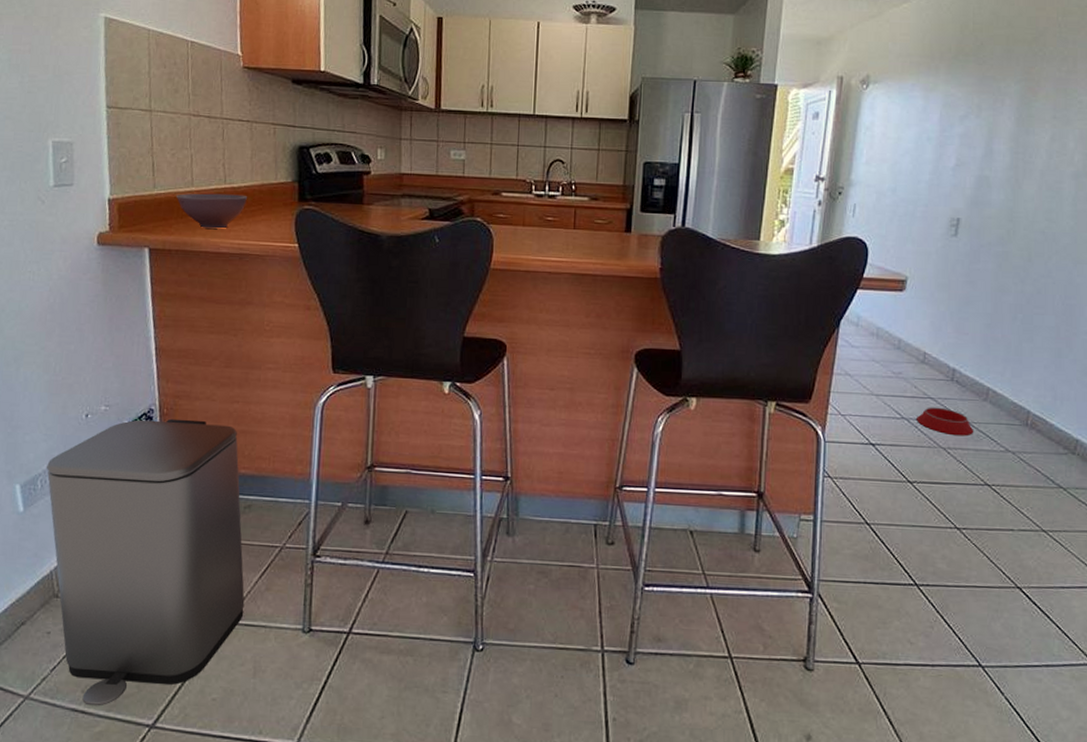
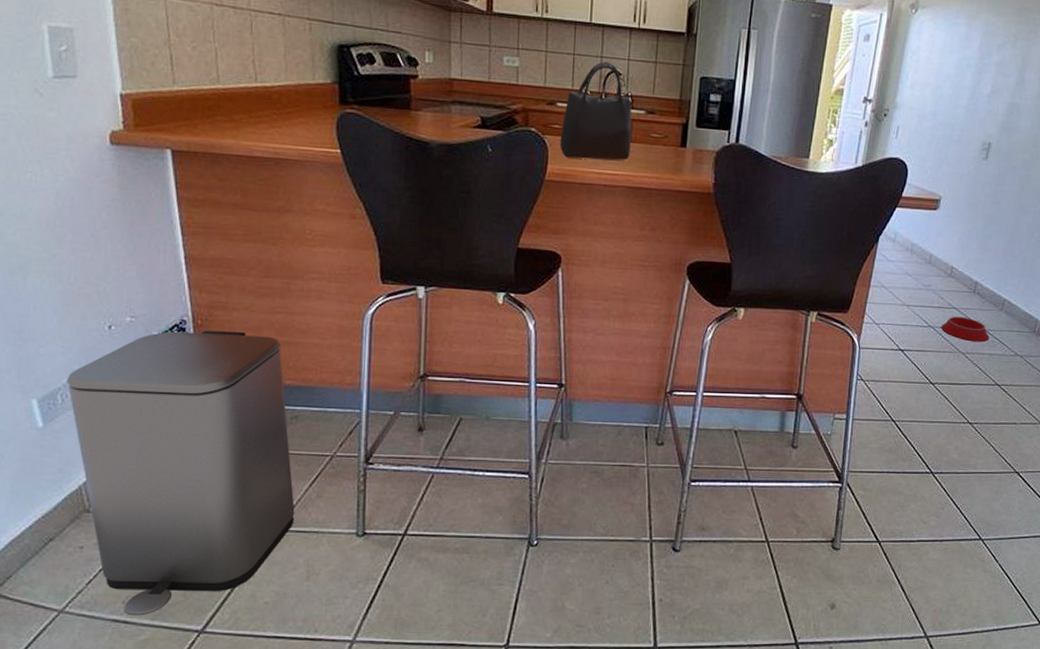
bowl: present [175,193,248,229] -> none [199,91,283,131]
handbag: none [504,151,576,248] -> present [559,61,632,161]

